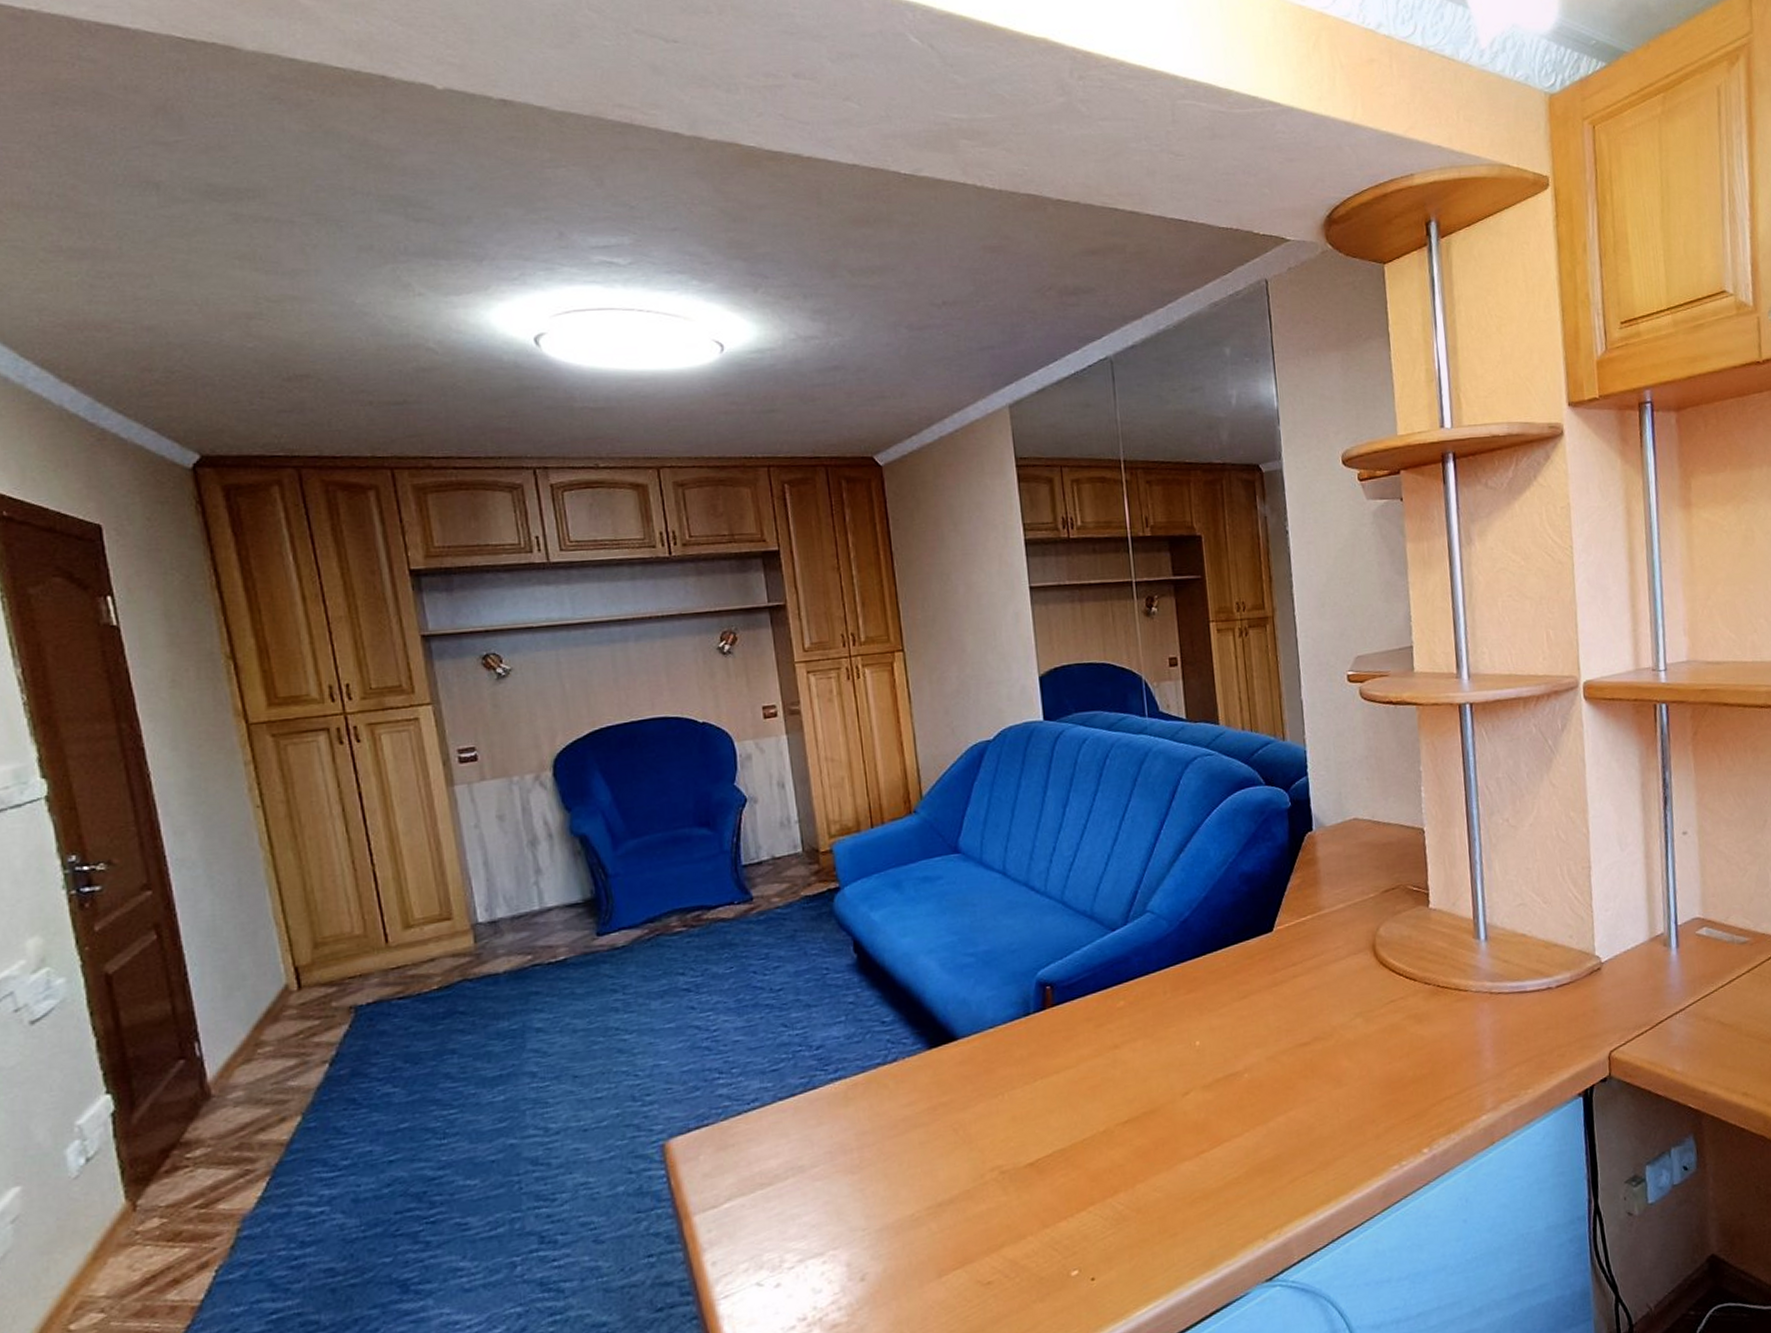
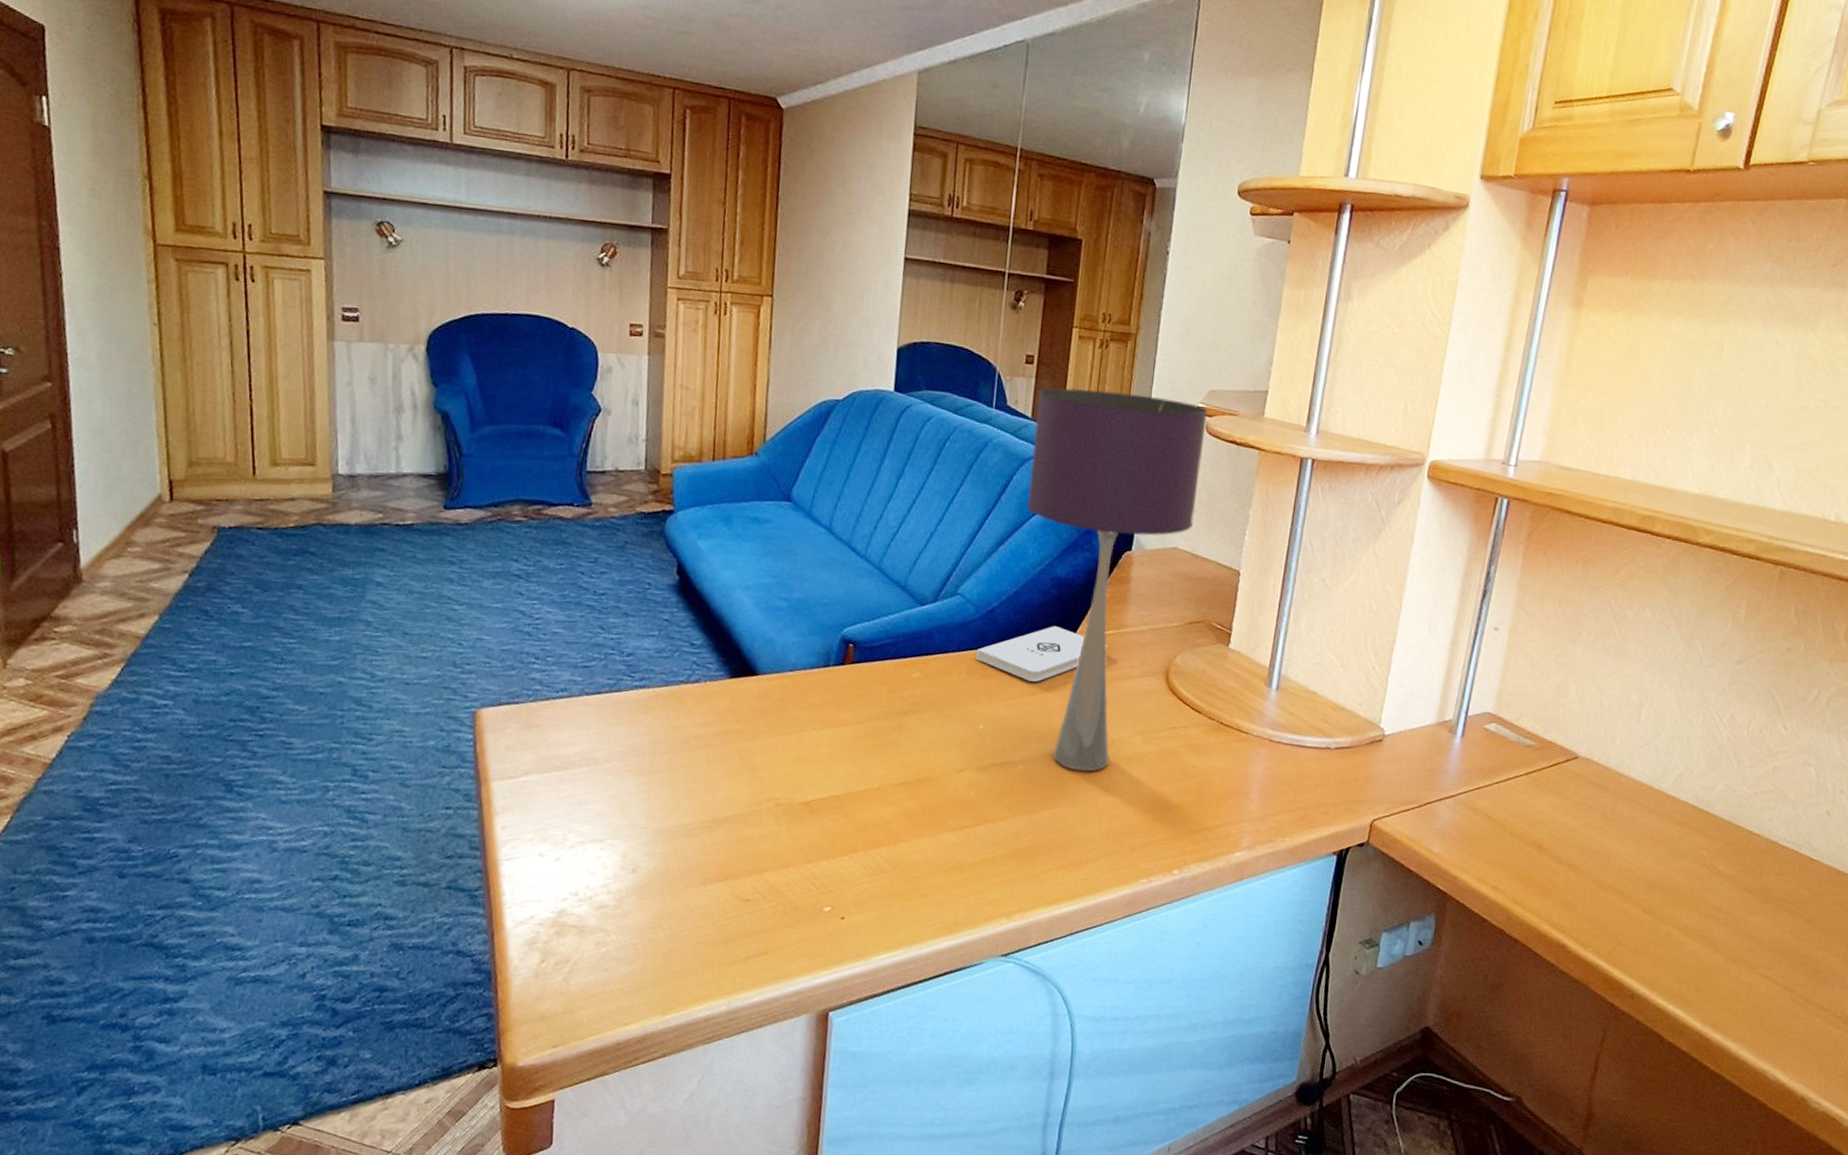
notepad: none [1178,923,1309,986] -> present [976,626,1108,682]
table lamp: none [1188,673,1368,1068] -> present [1027,388,1208,772]

